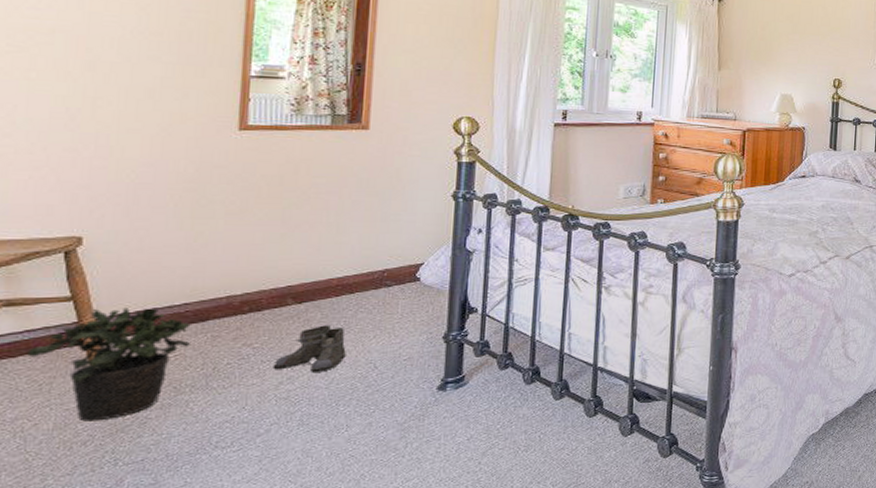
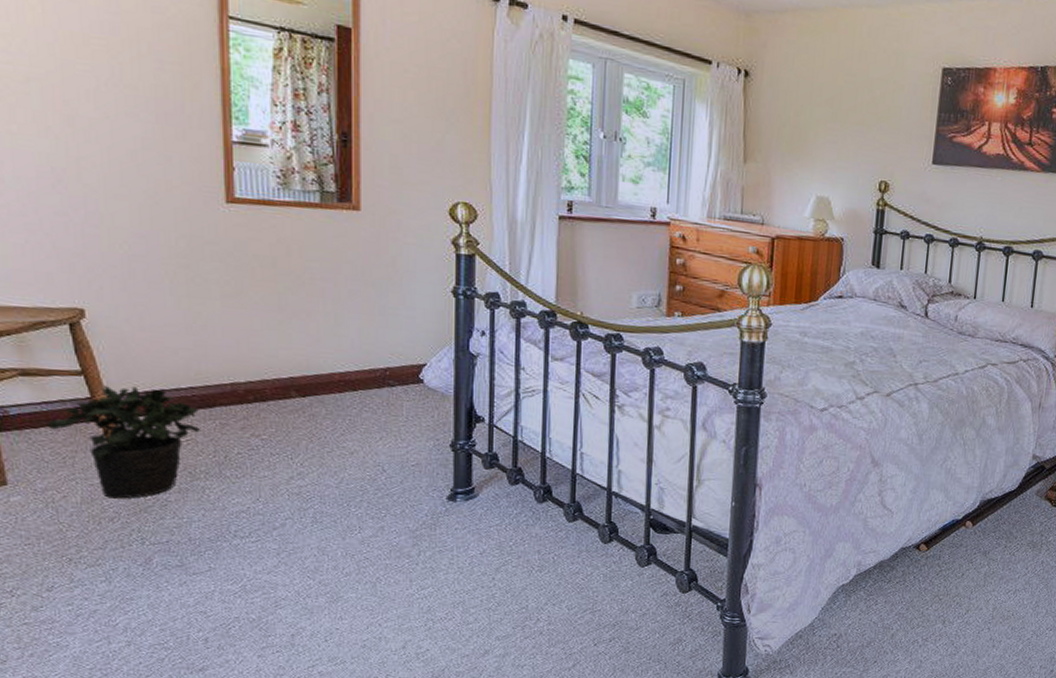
boots: present [273,325,347,374] -> none [282,421,355,471]

